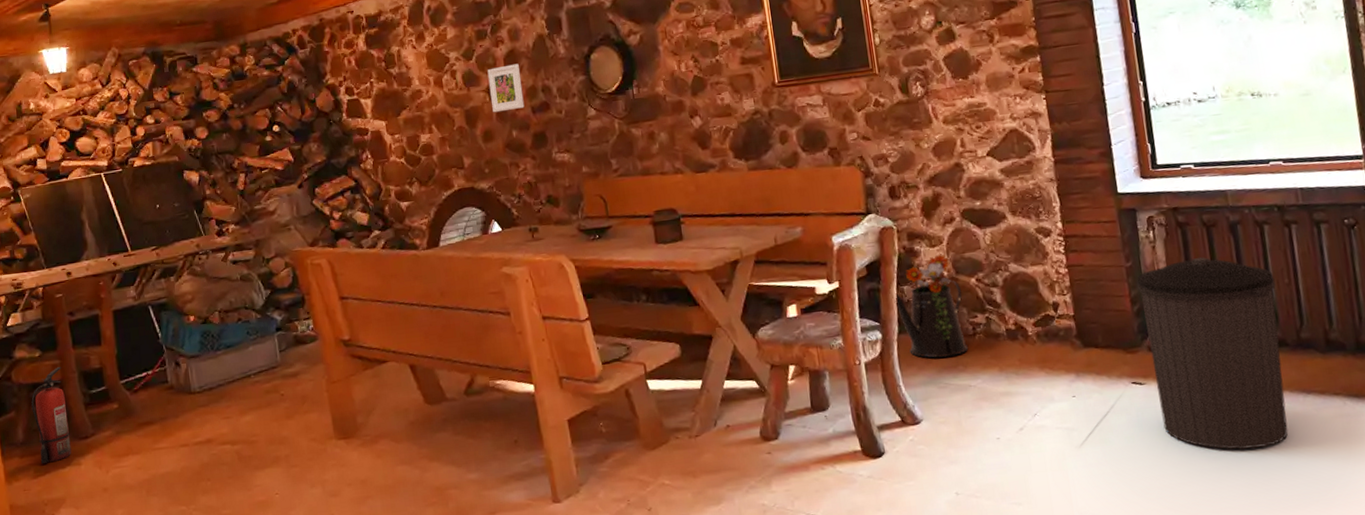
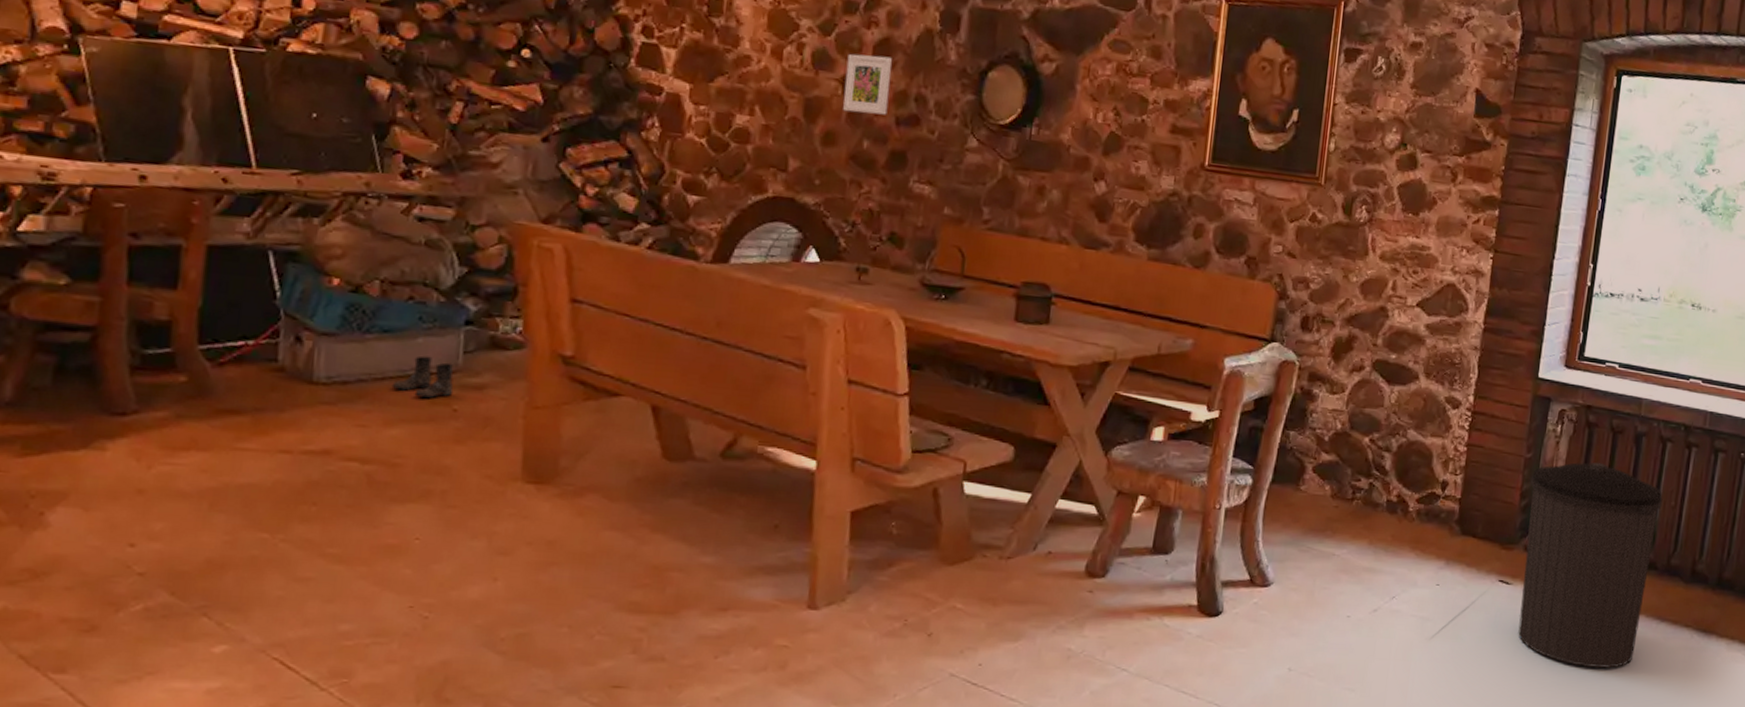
fire extinguisher: present [31,367,72,464] -> none [35,307,101,439]
boots: none [239,359,279,390] -> present [391,355,454,399]
watering can: present [895,254,968,358] -> none [1276,403,1352,519]

